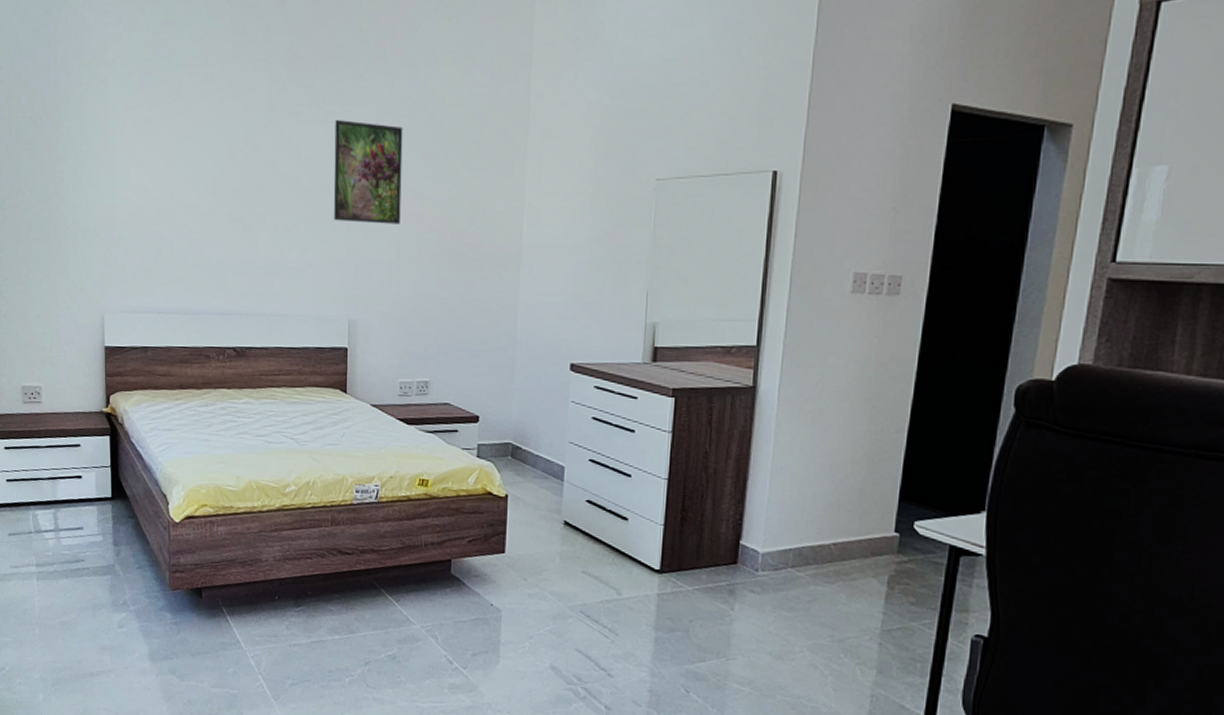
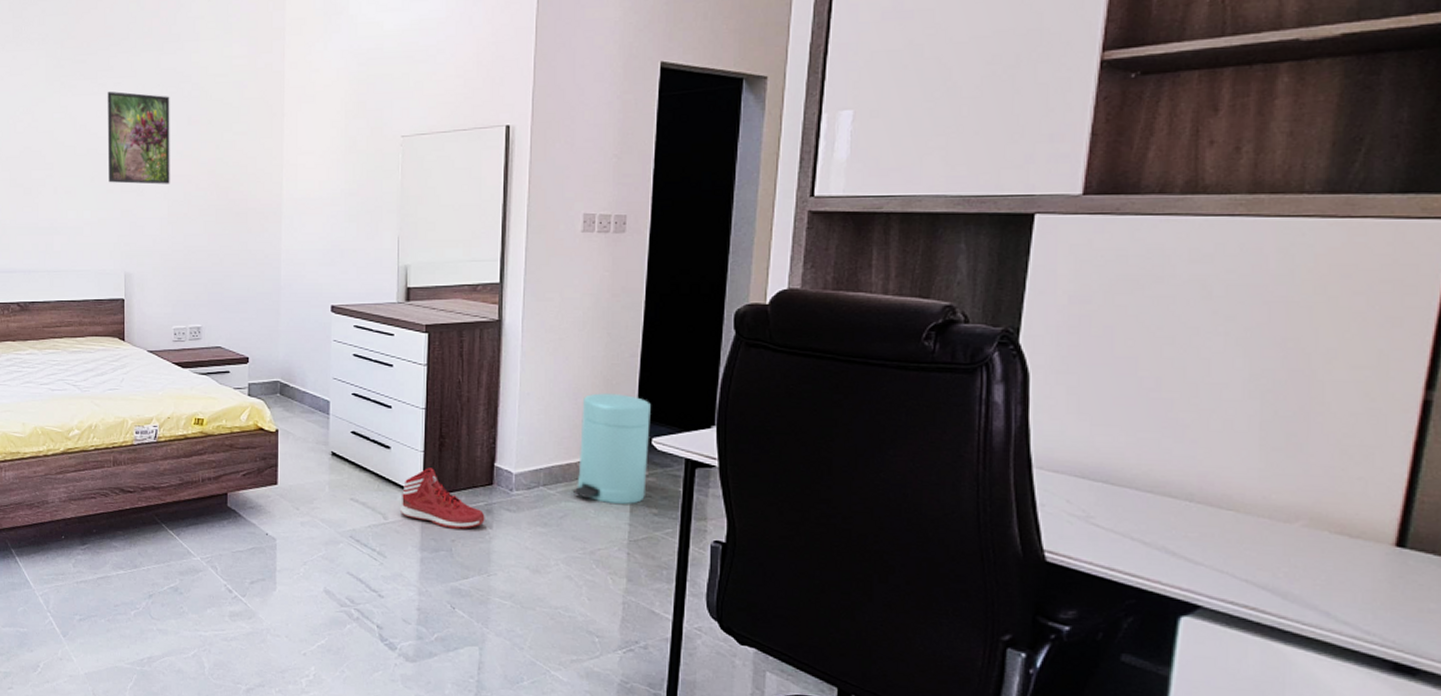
sneaker: none [636,542,727,610] -> present [401,468,485,529]
trash can: none [823,470,915,592] -> present [572,393,651,504]

